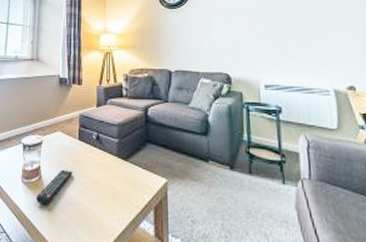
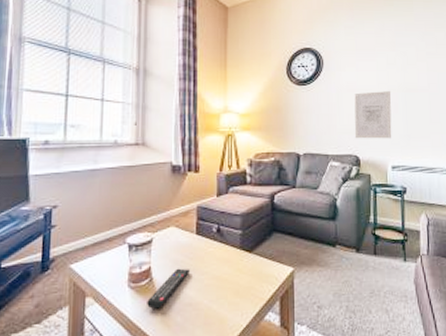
wall art: none [223,12,264,58] -> present [354,91,392,139]

